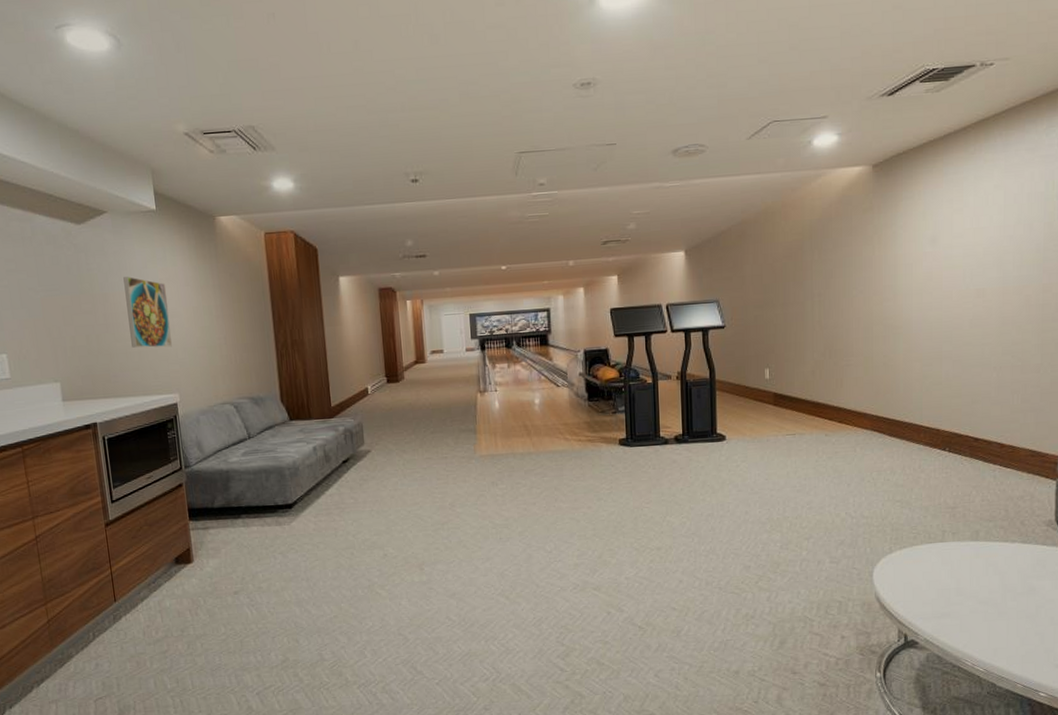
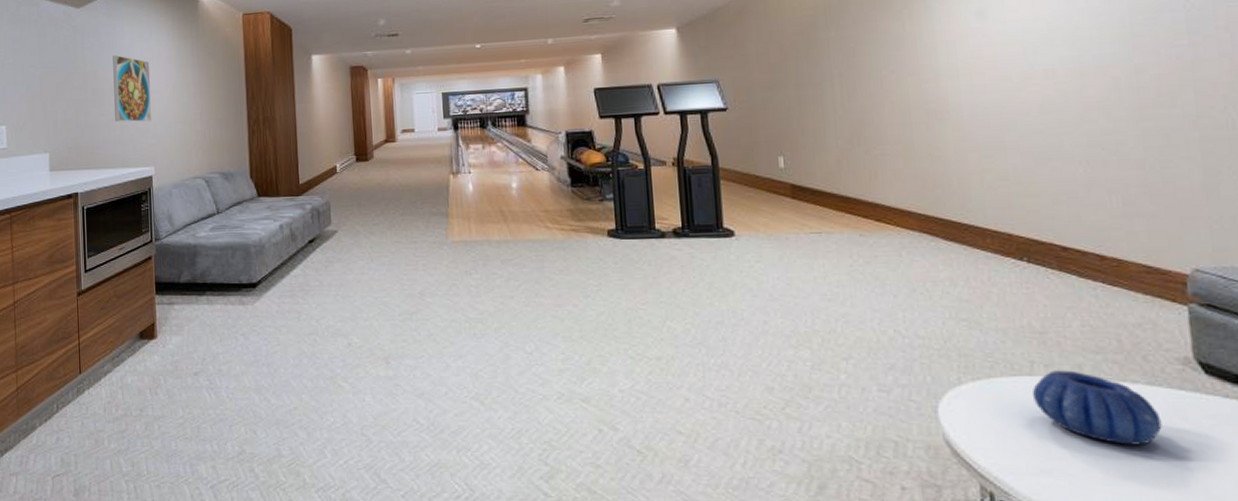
decorative bowl: none [941,536,1028,590] -> present [1032,370,1162,445]

